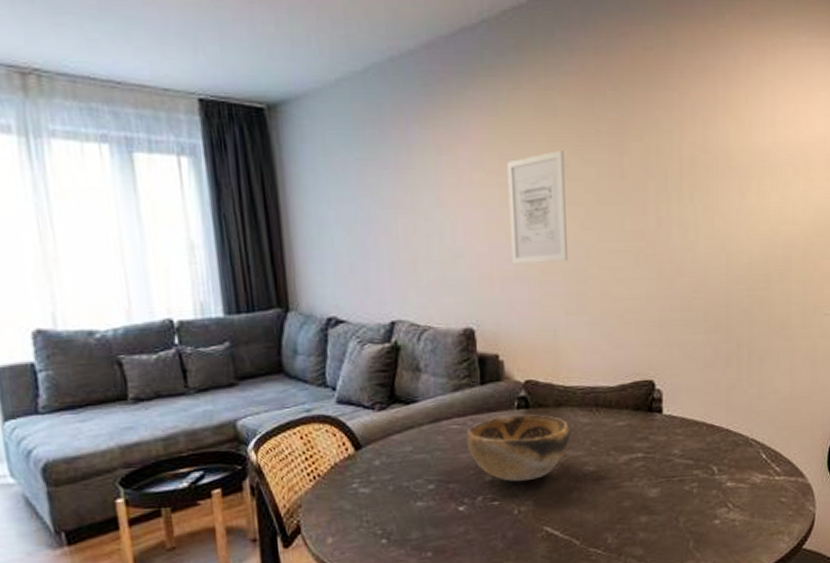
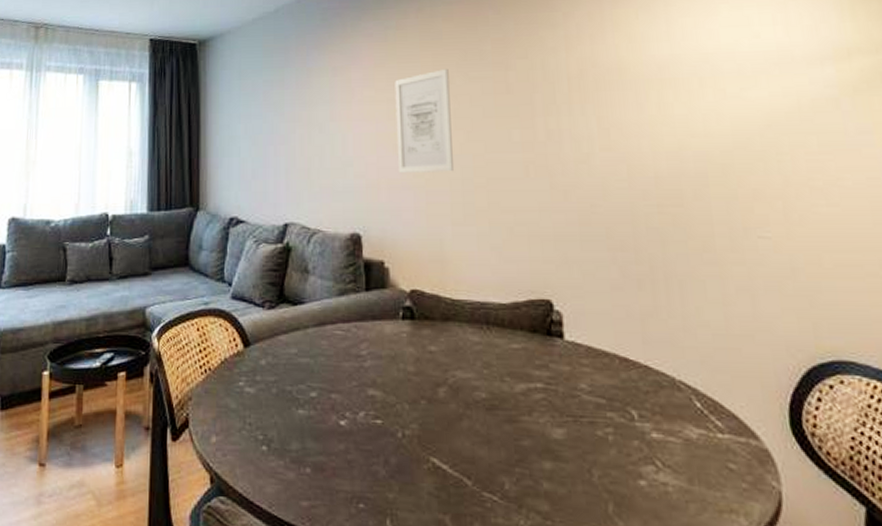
decorative bowl: present [466,414,570,482] -> none [350,326,459,401]

